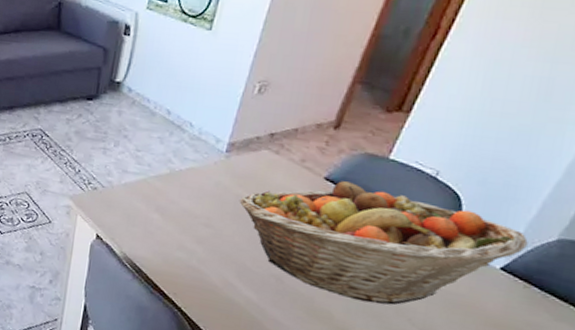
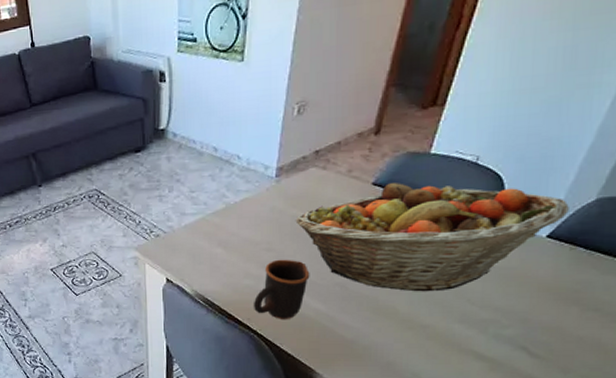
mug: none [181,237,247,303] -> present [253,259,310,319]

